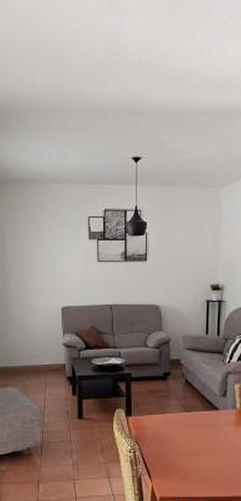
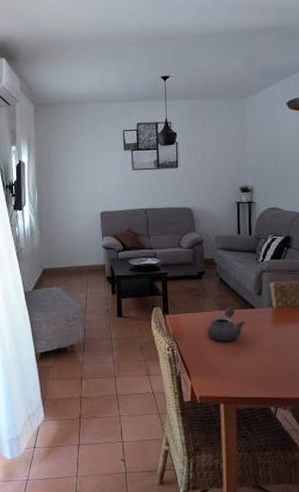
teapot: none [170,408,209,443] -> present [207,306,245,342]

